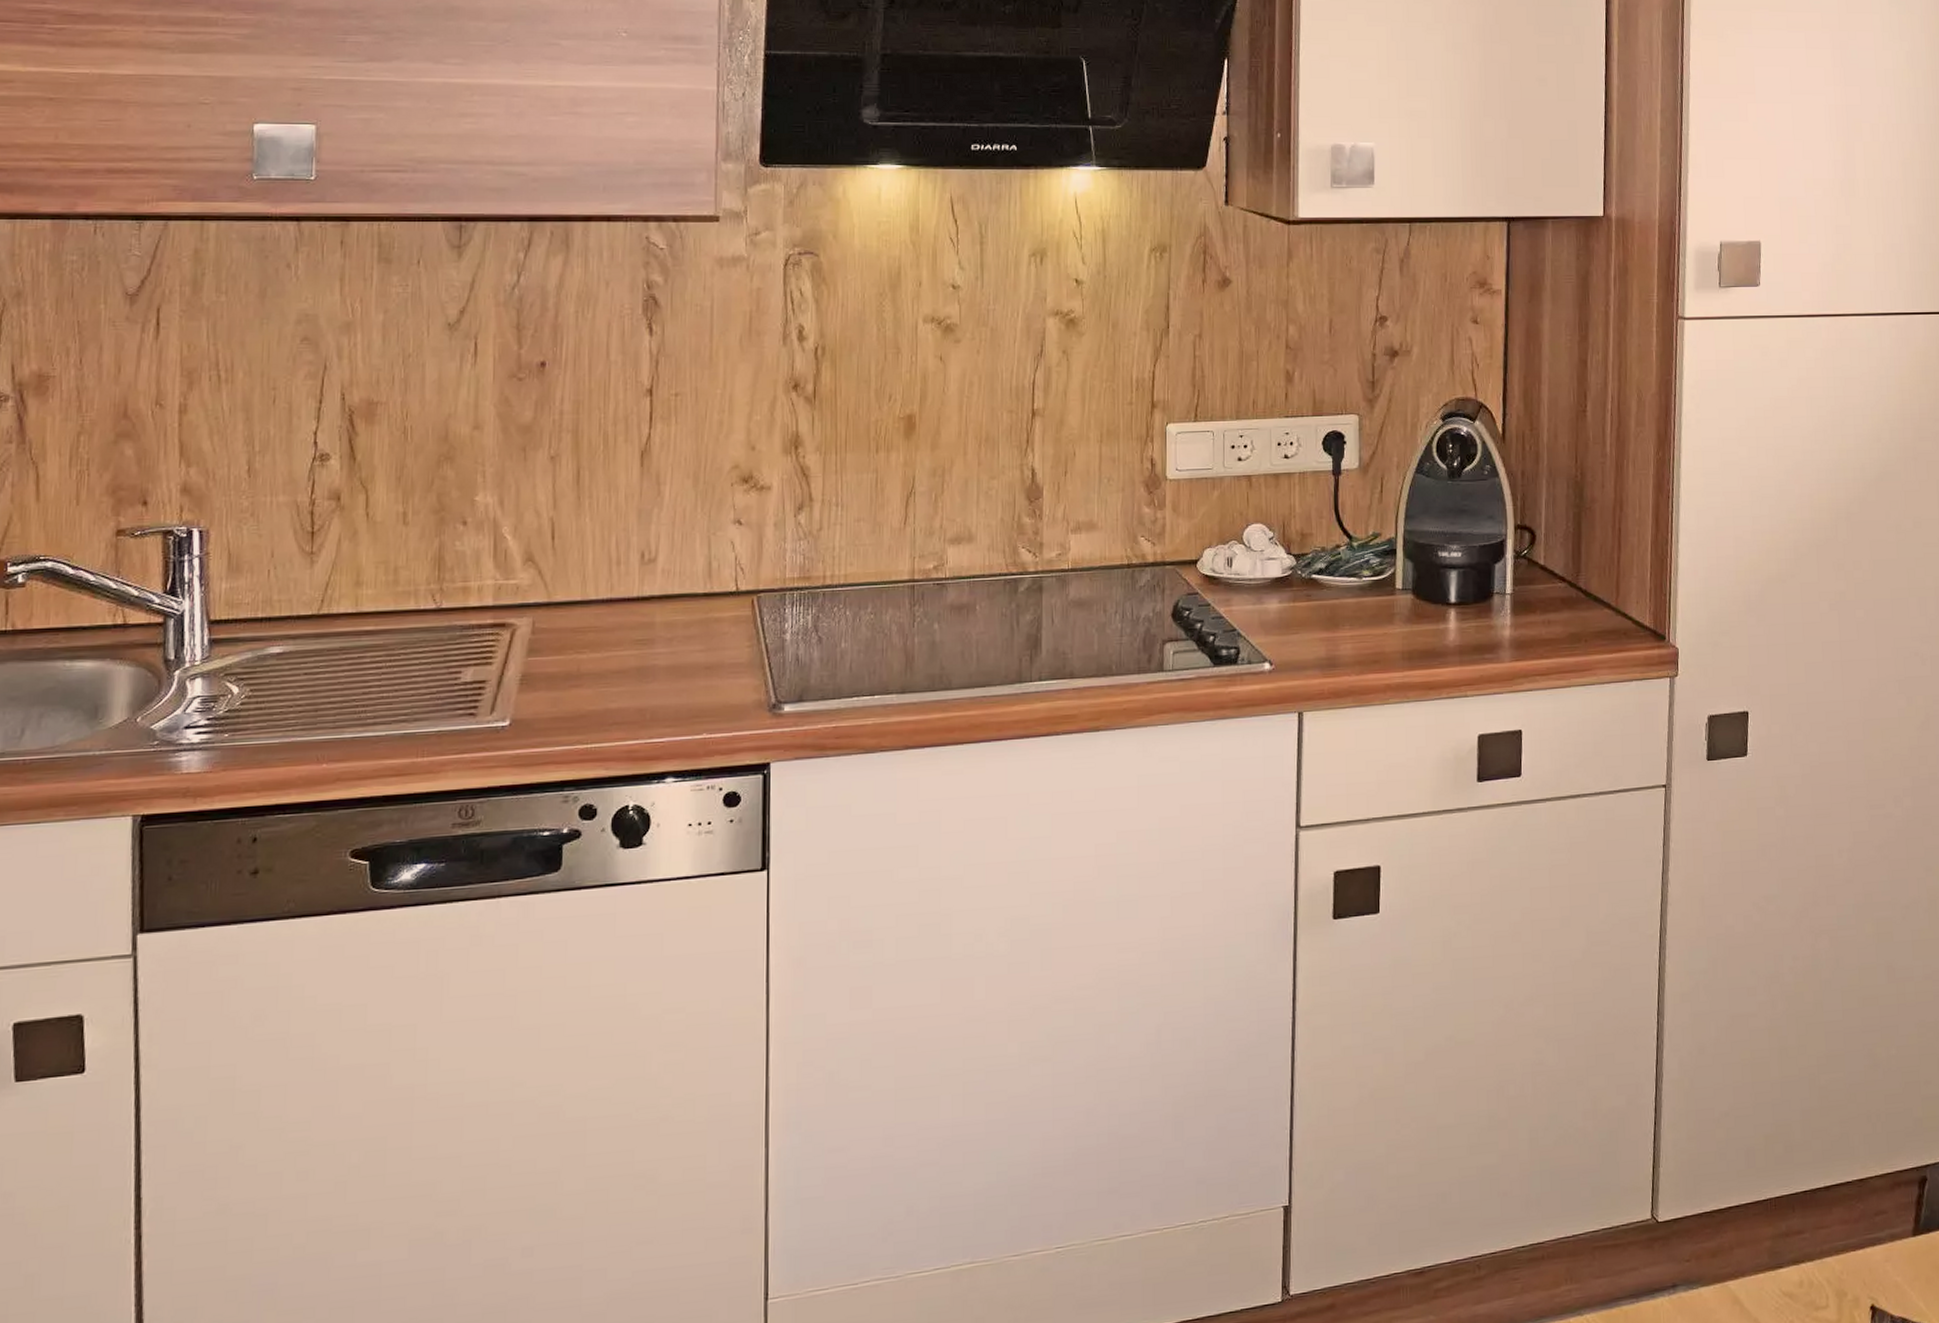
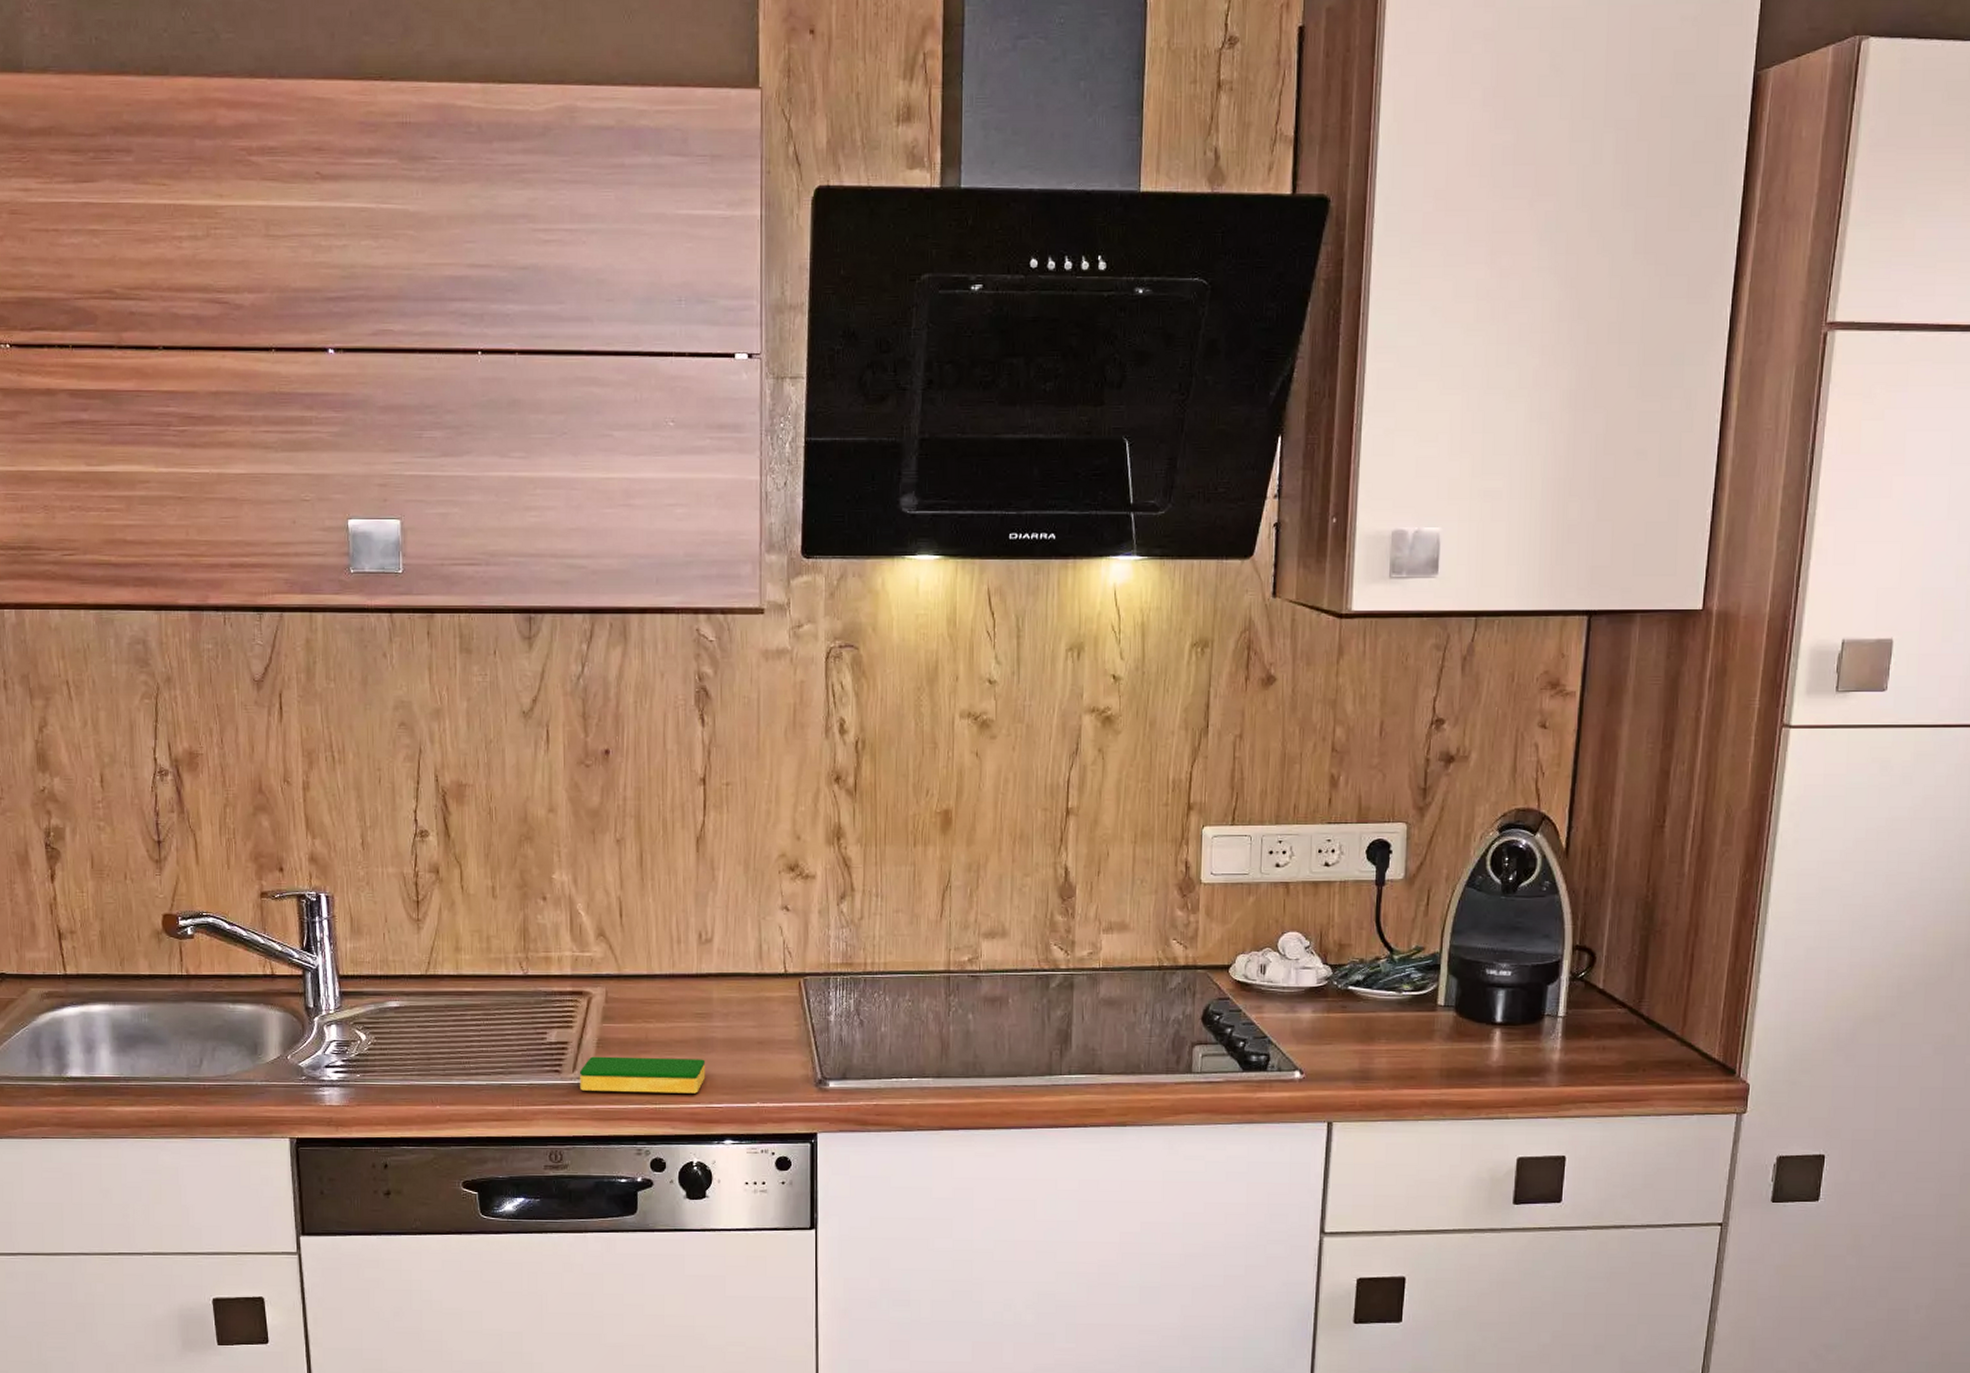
dish sponge: none [498,690,646,735] -> present [580,1056,706,1094]

